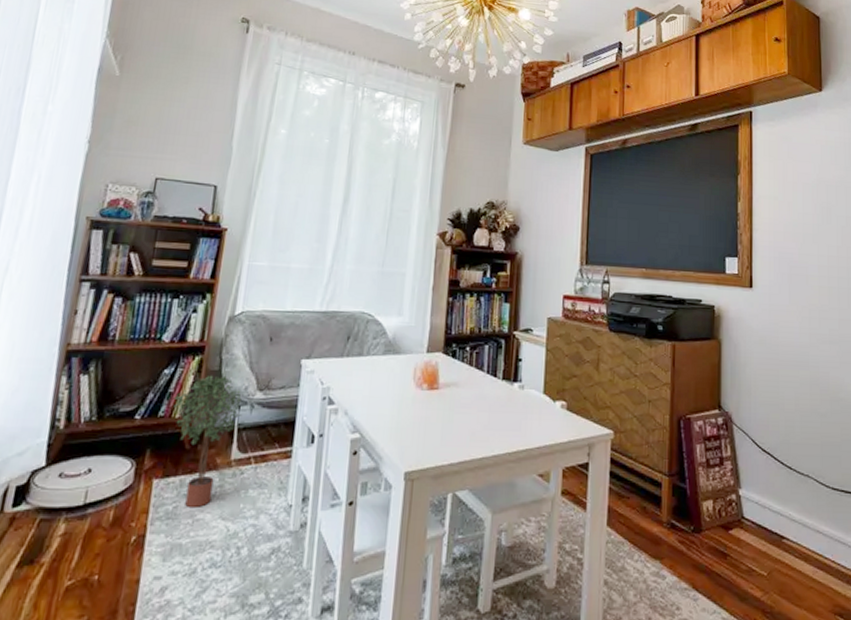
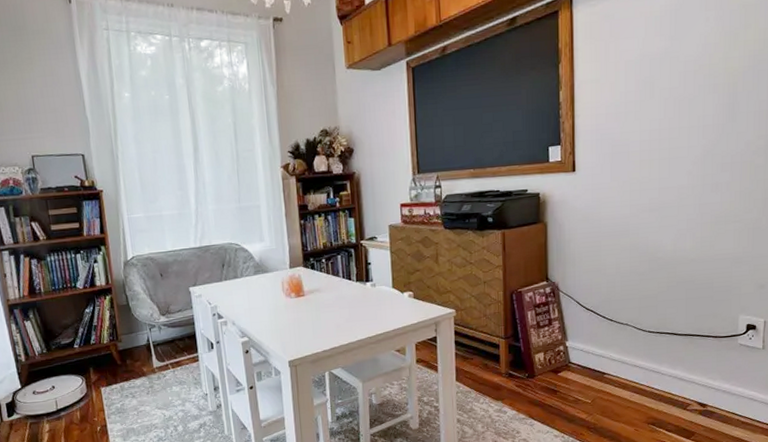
potted tree: present [173,375,243,507] -> none [98,307,154,403]

